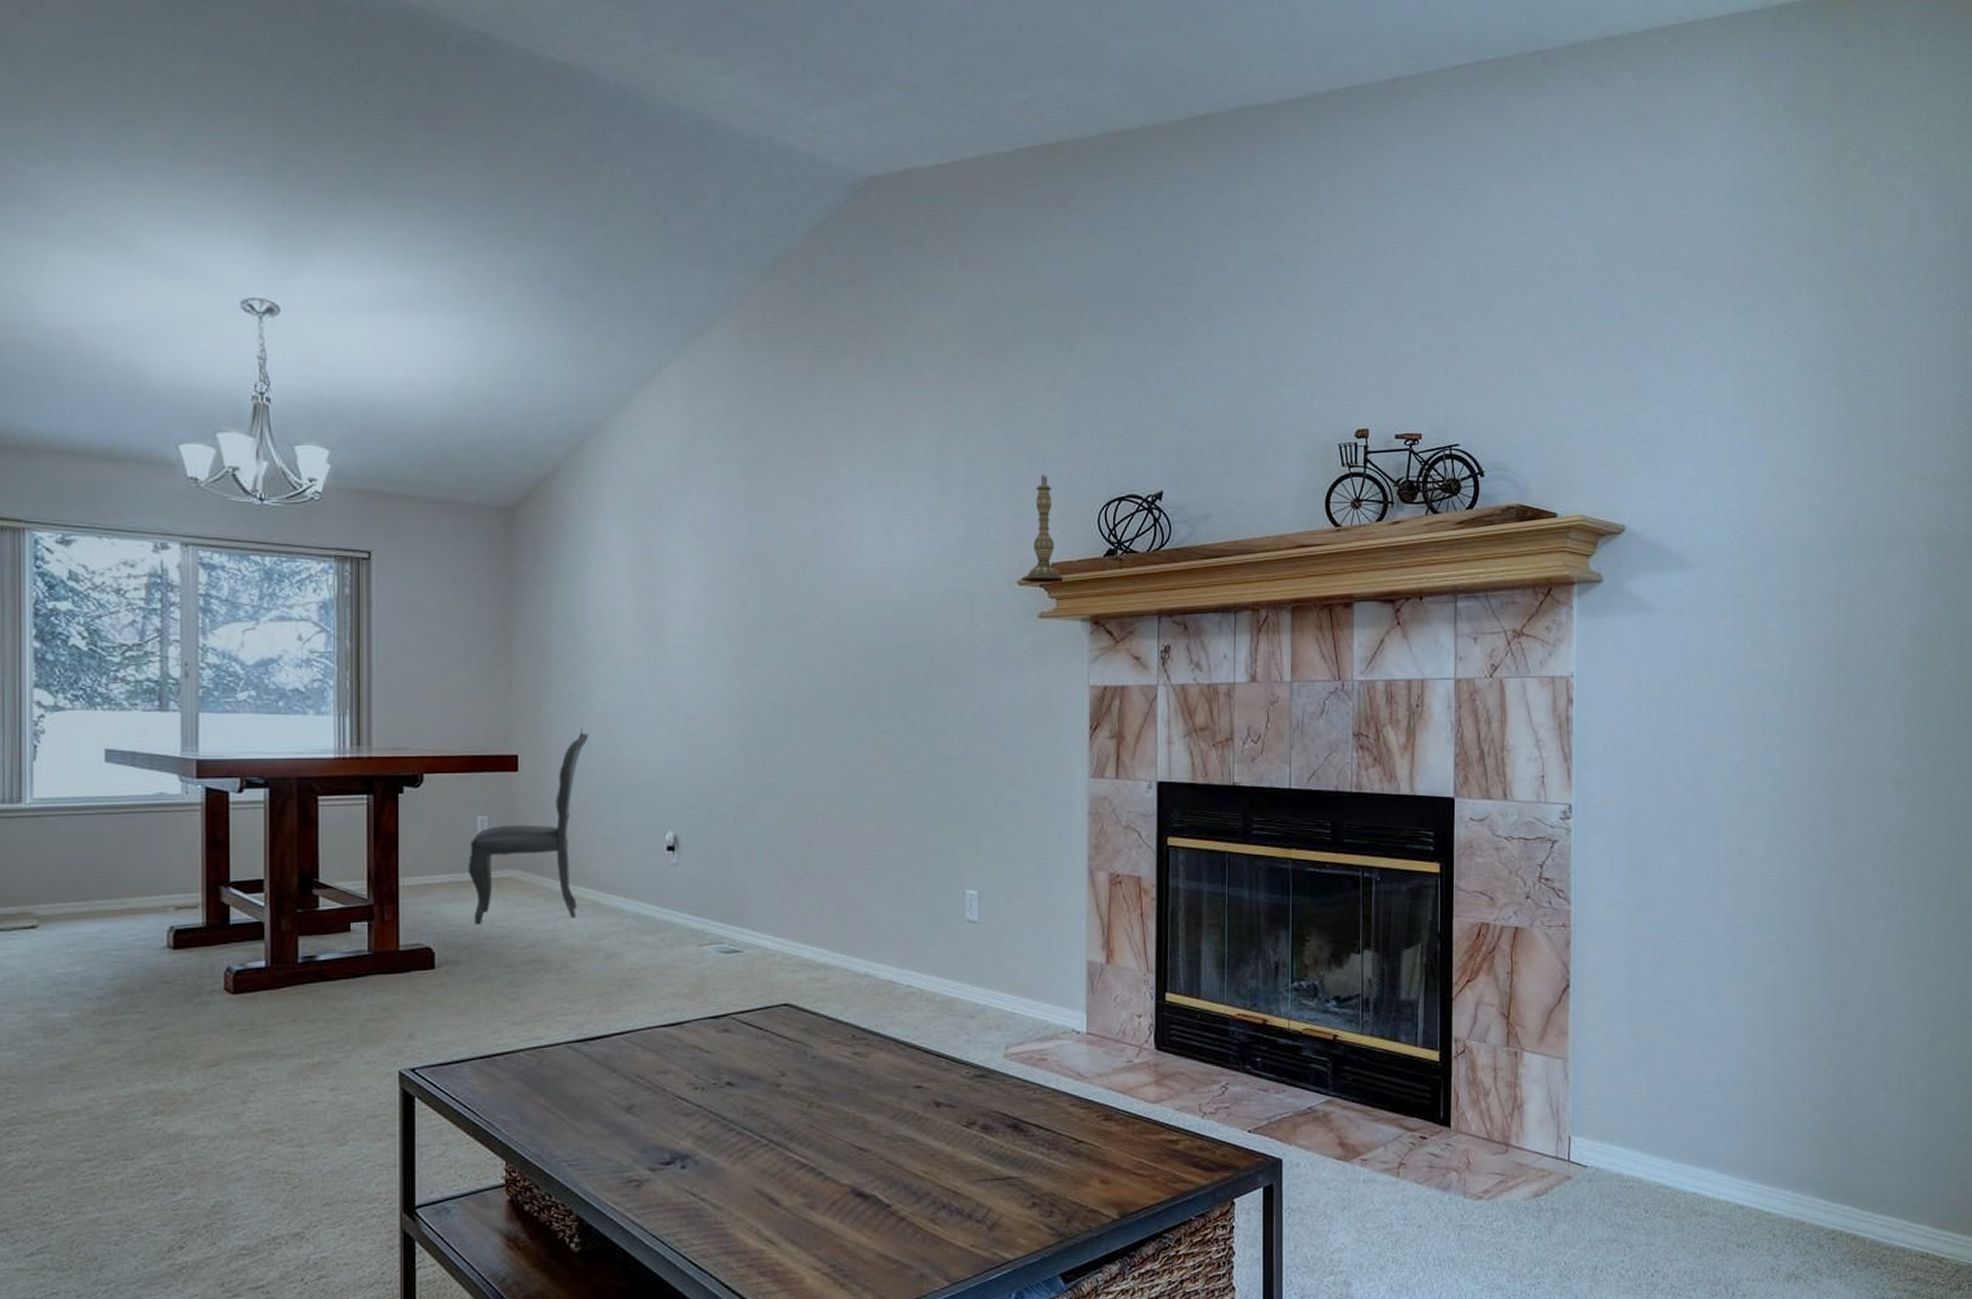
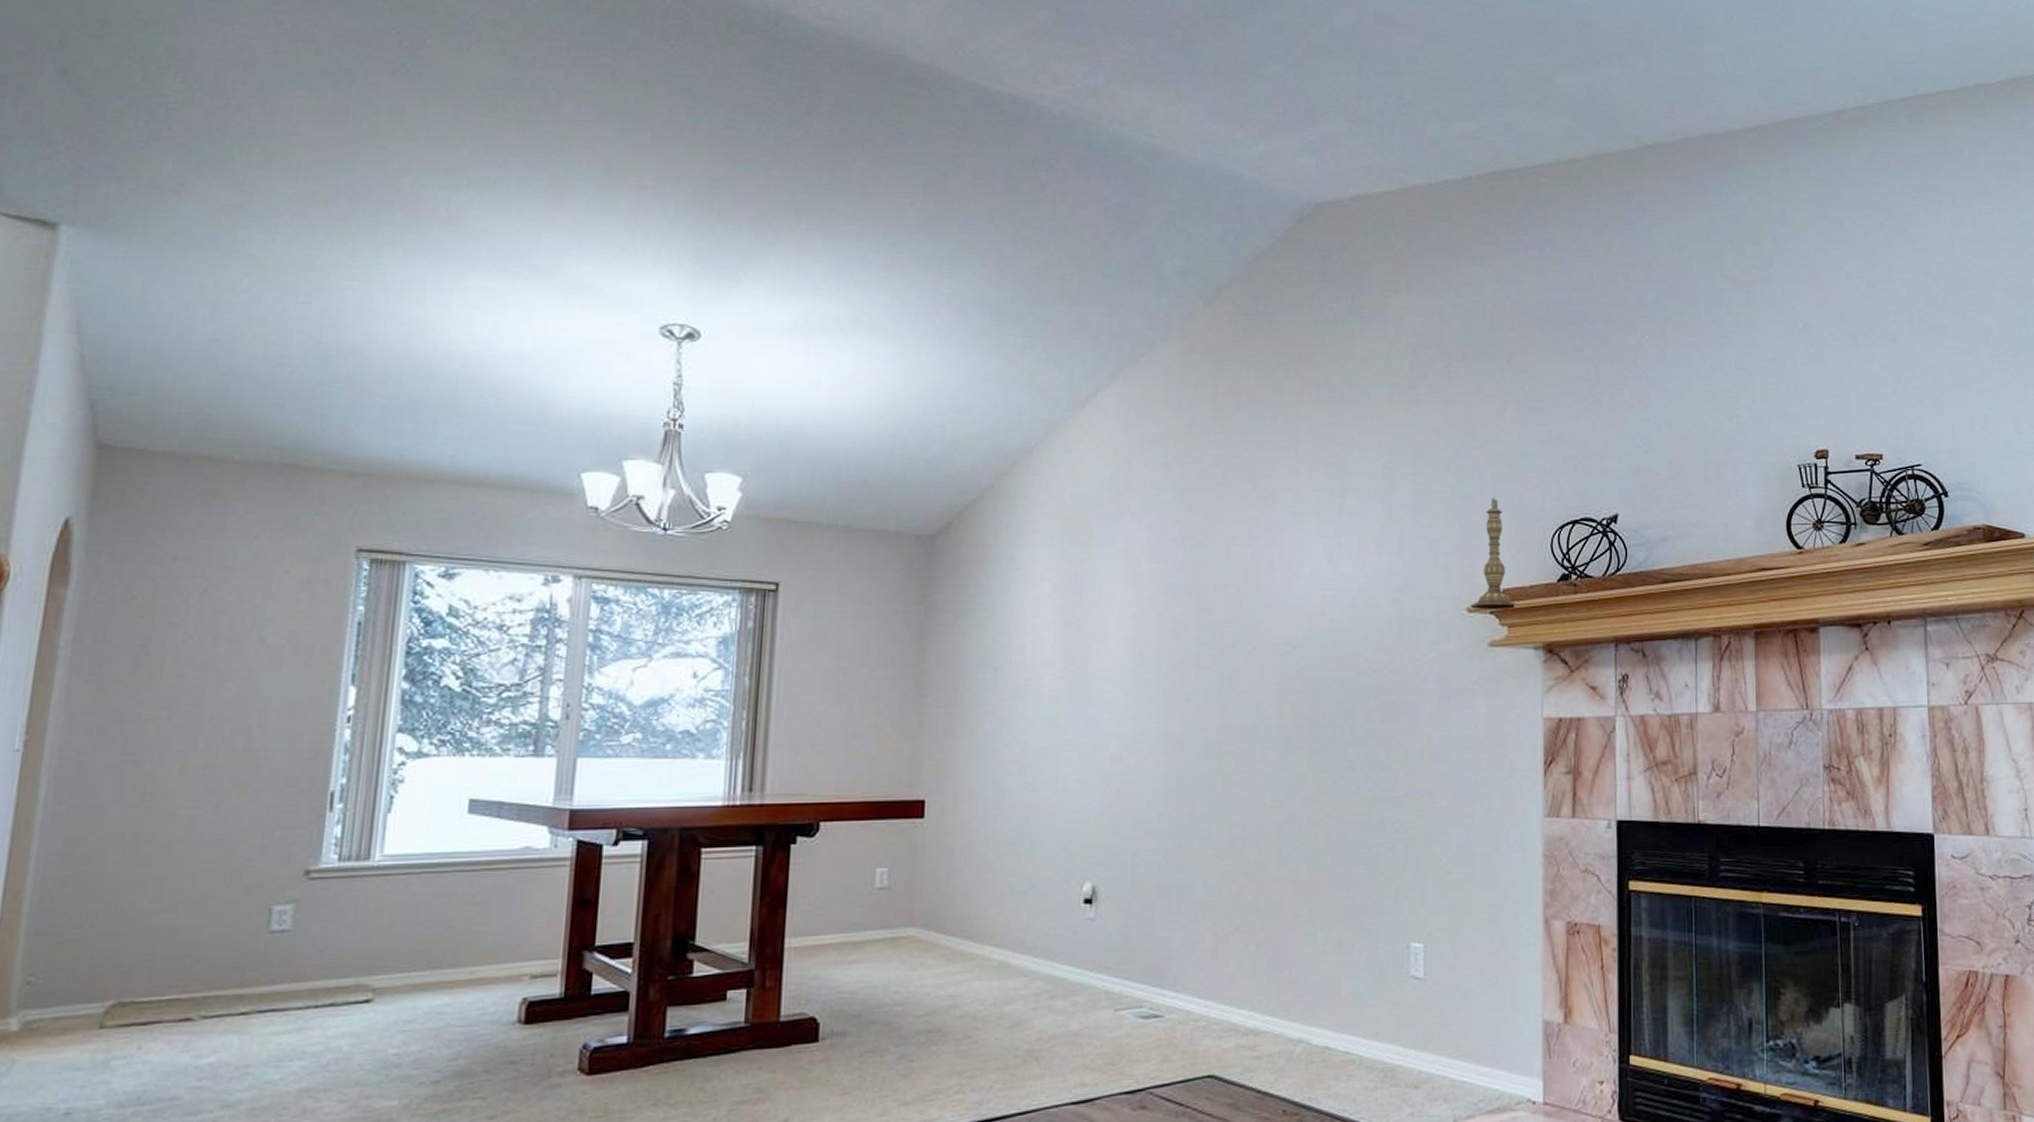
dining chair: present [467,728,589,924] -> none [862,770,1003,990]

